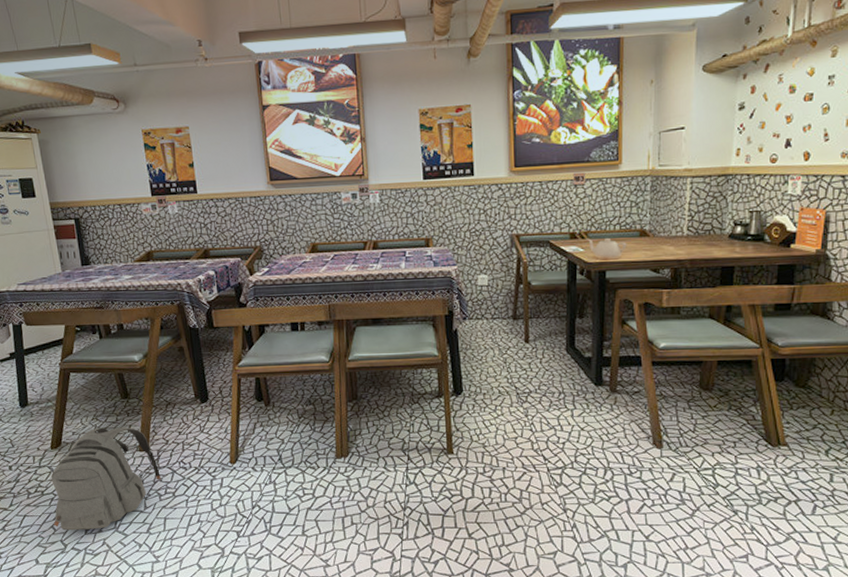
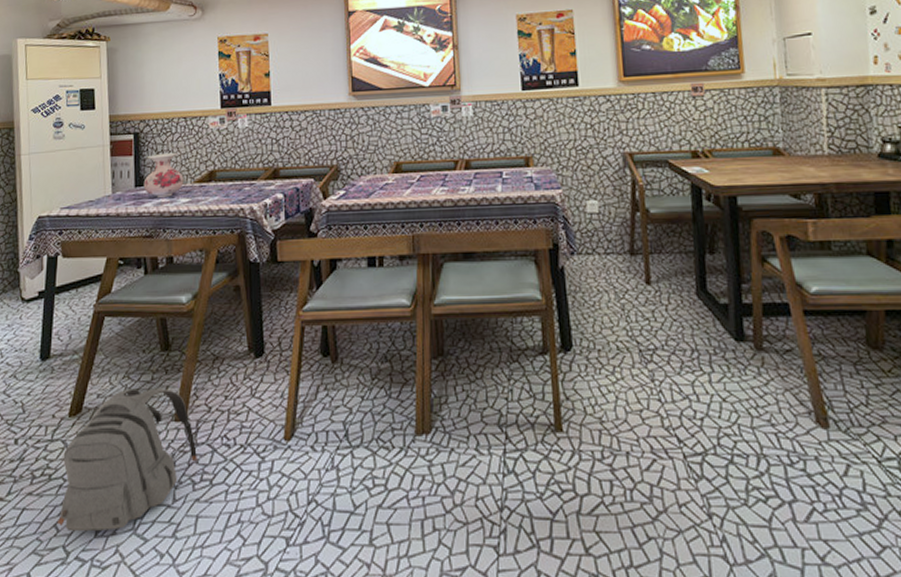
vase: none [89,235,125,275] -> present [143,152,184,198]
teapot: present [587,237,627,260] -> none [711,156,760,184]

